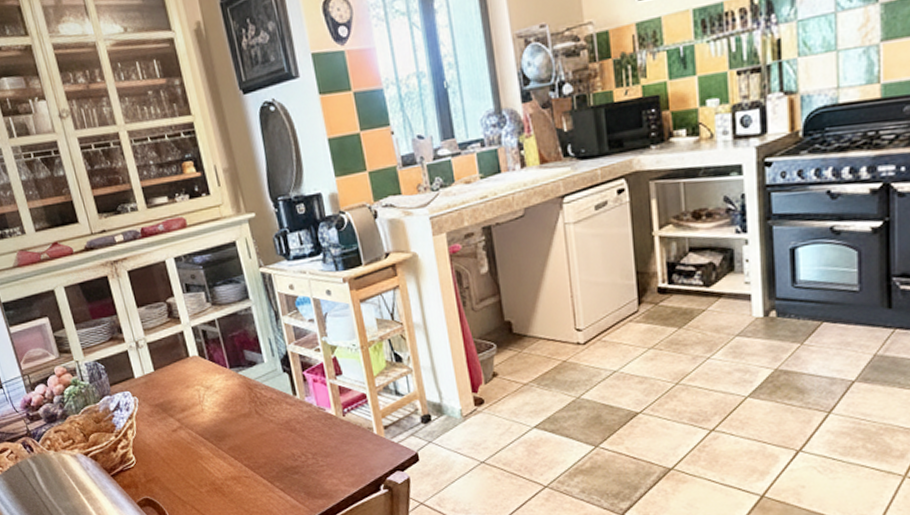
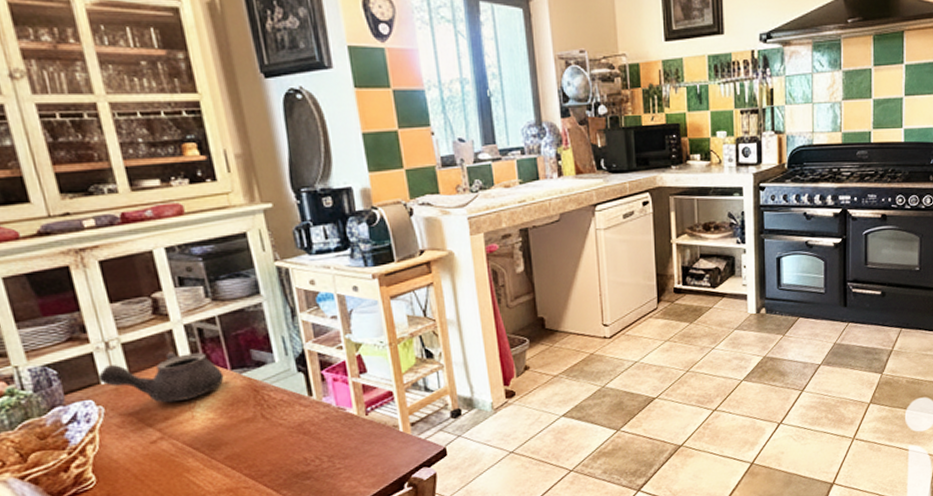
teapot: none [132,351,225,397] -> present [98,352,224,403]

